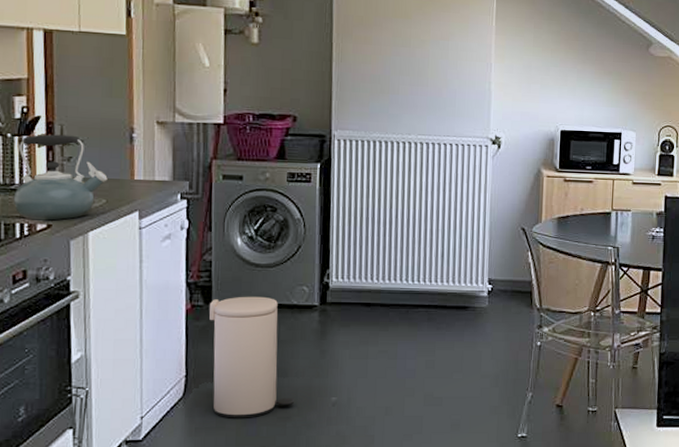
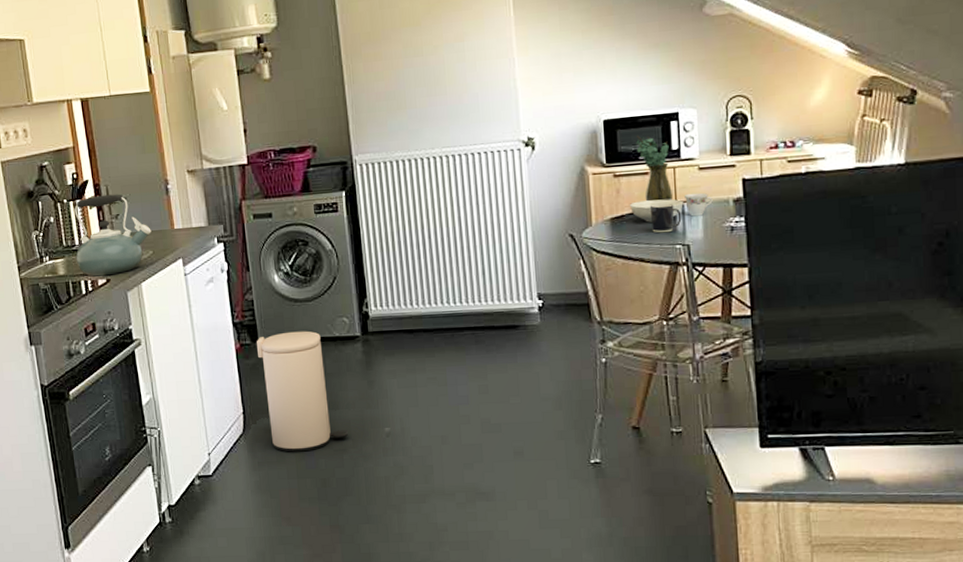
bowl: none [574,205,618,225] -> present [629,199,684,223]
vase: none [585,147,612,208] -> present [636,135,674,202]
mug: none [590,209,615,235] -> present [649,203,682,233]
teacup: none [618,203,641,224] -> present [683,192,713,217]

